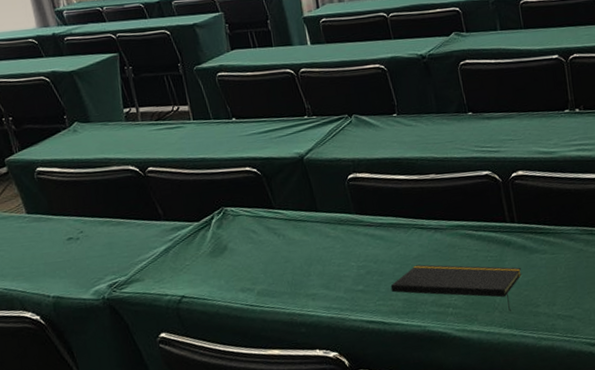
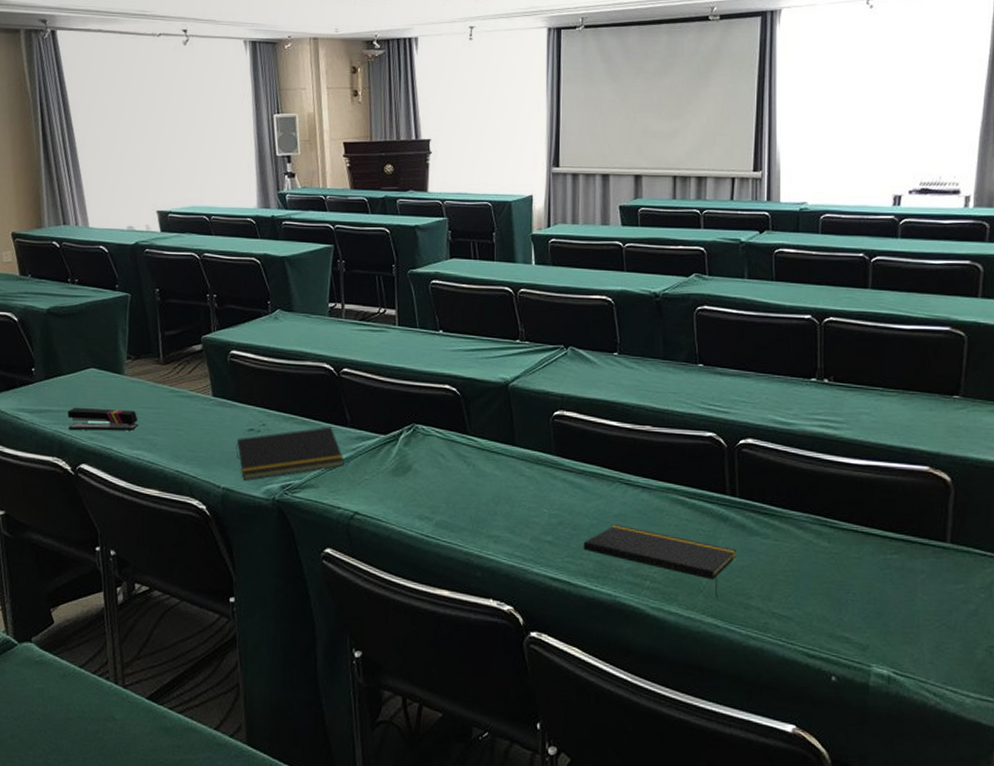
notepad: none [58,223,165,286] -> present [235,426,345,480]

